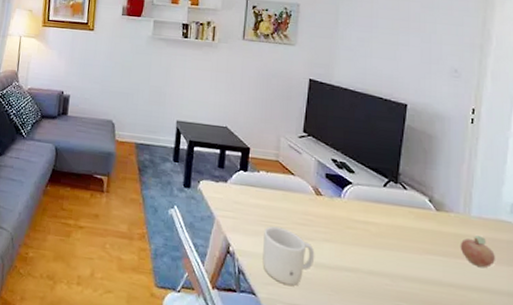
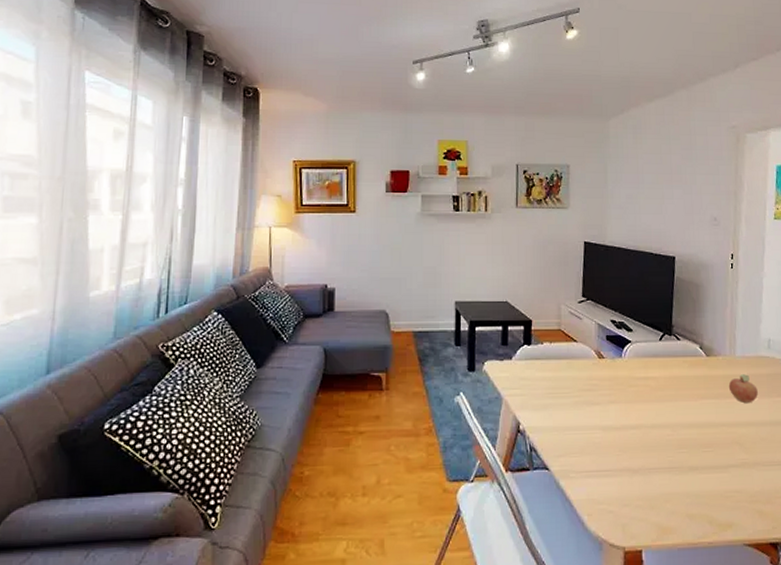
mug: present [262,226,315,286] -> none [552,397,602,453]

